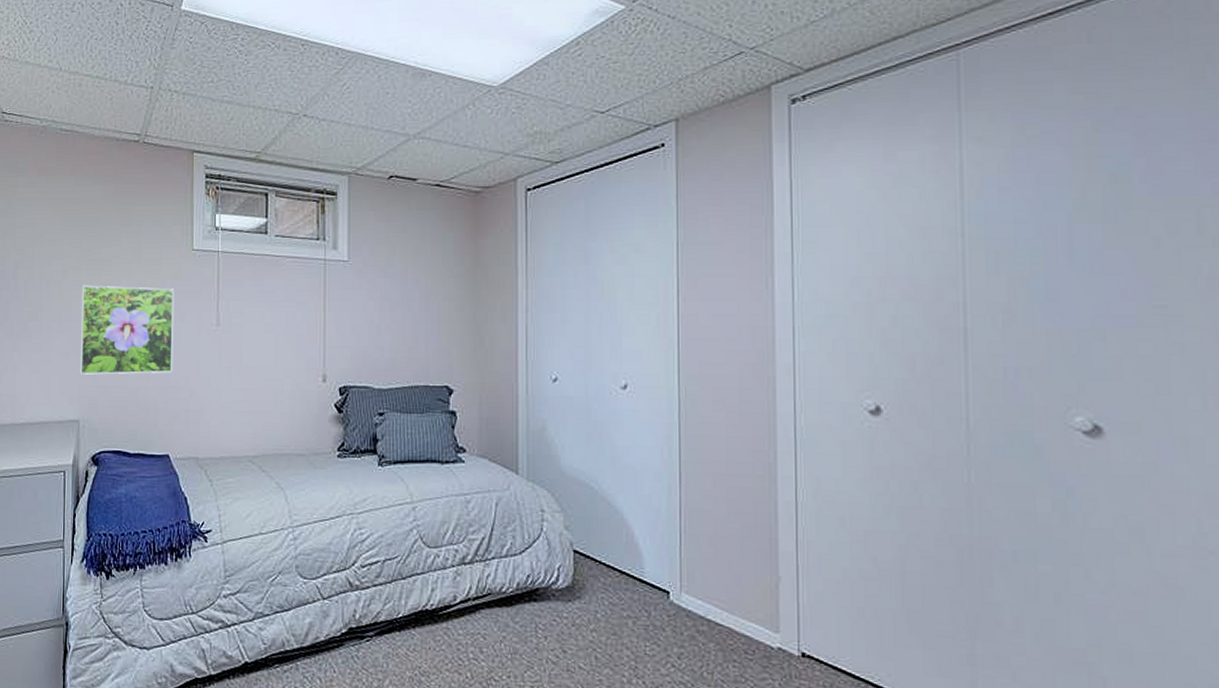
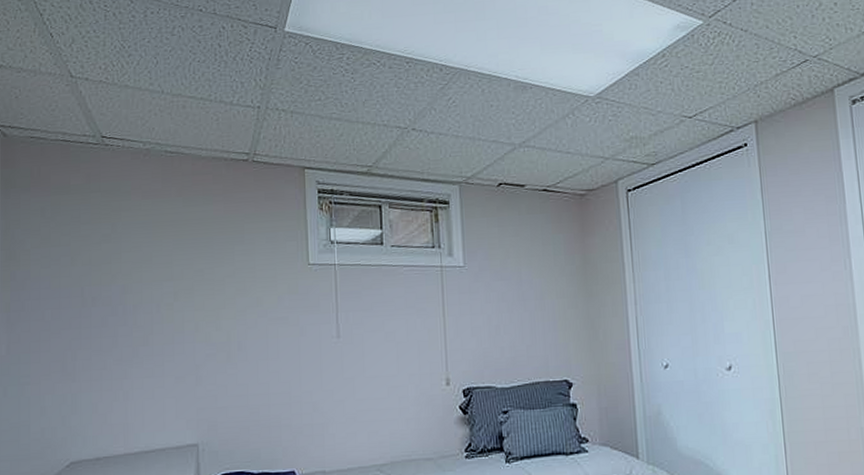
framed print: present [79,285,175,375] -> none [194,304,295,397]

